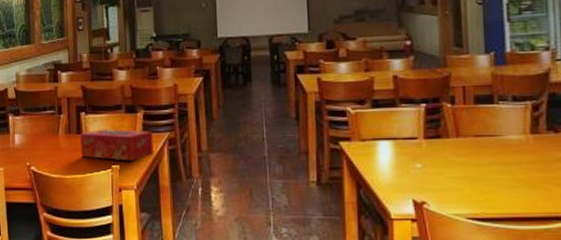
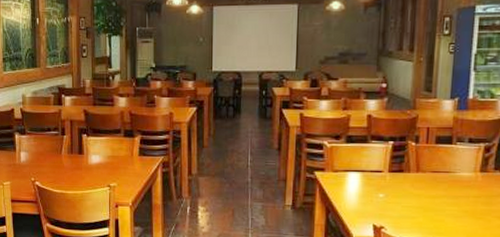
tissue box: present [79,129,154,161] -> none [81,151,148,181]

